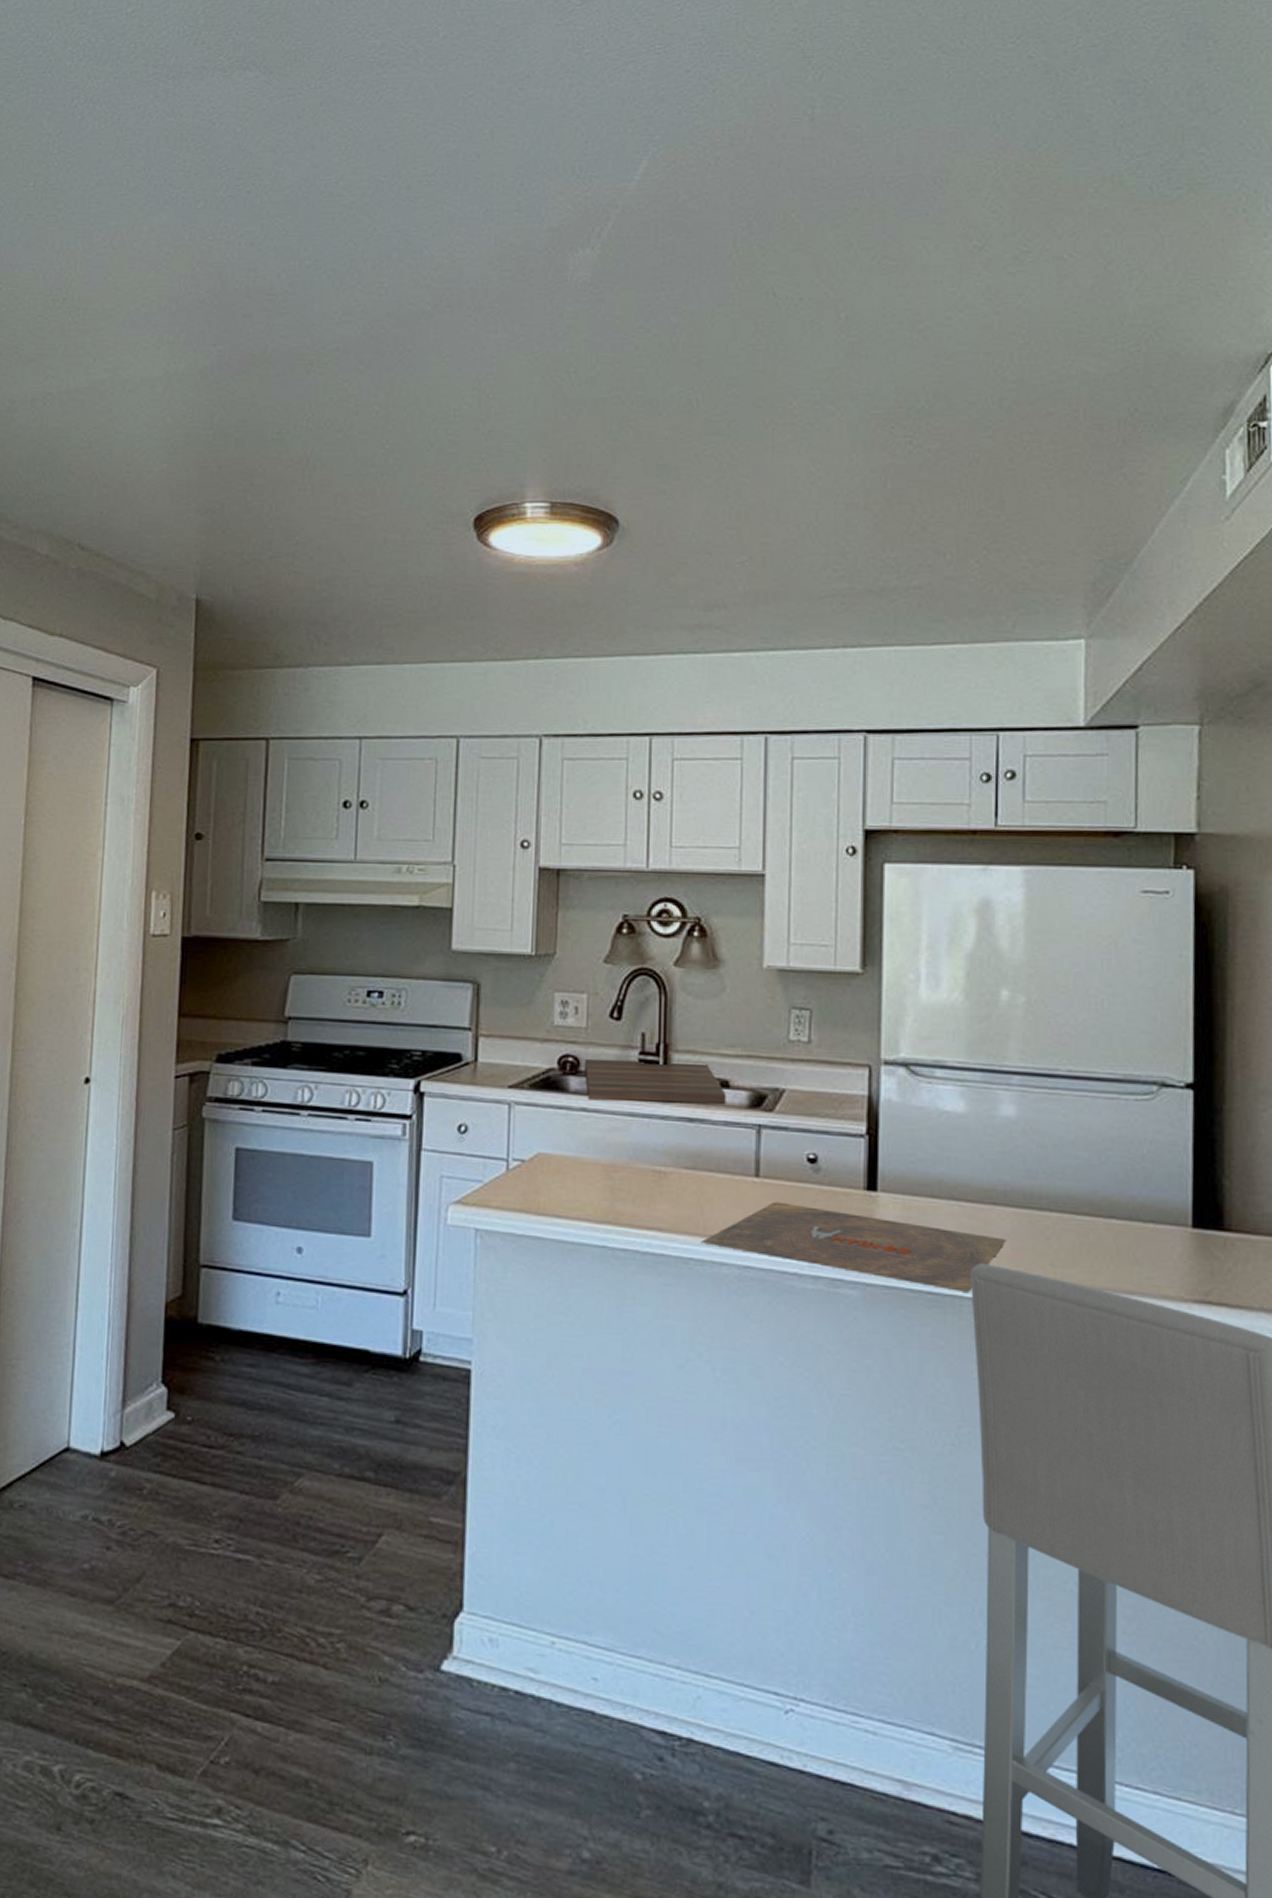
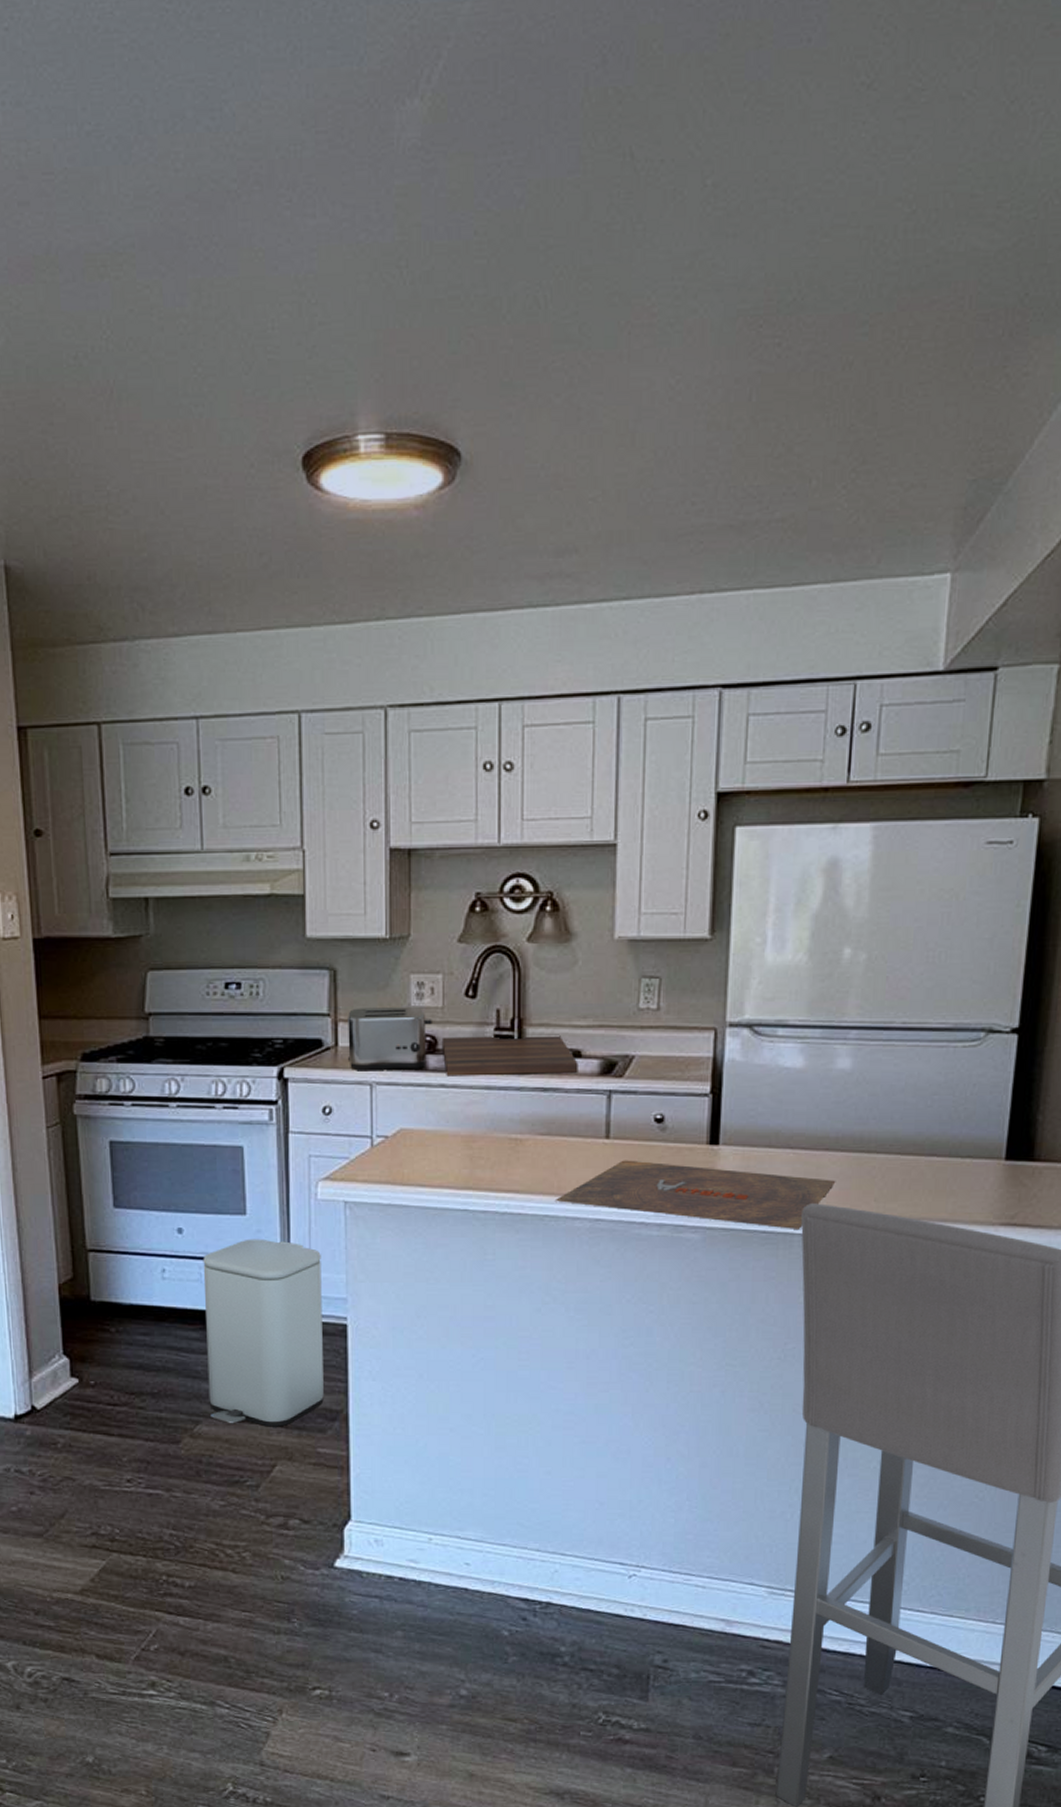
pedal bin: none [313,1264,447,1488] -> present [203,1238,324,1427]
toaster: none [487,1023,575,1091] -> present [348,1007,432,1071]

